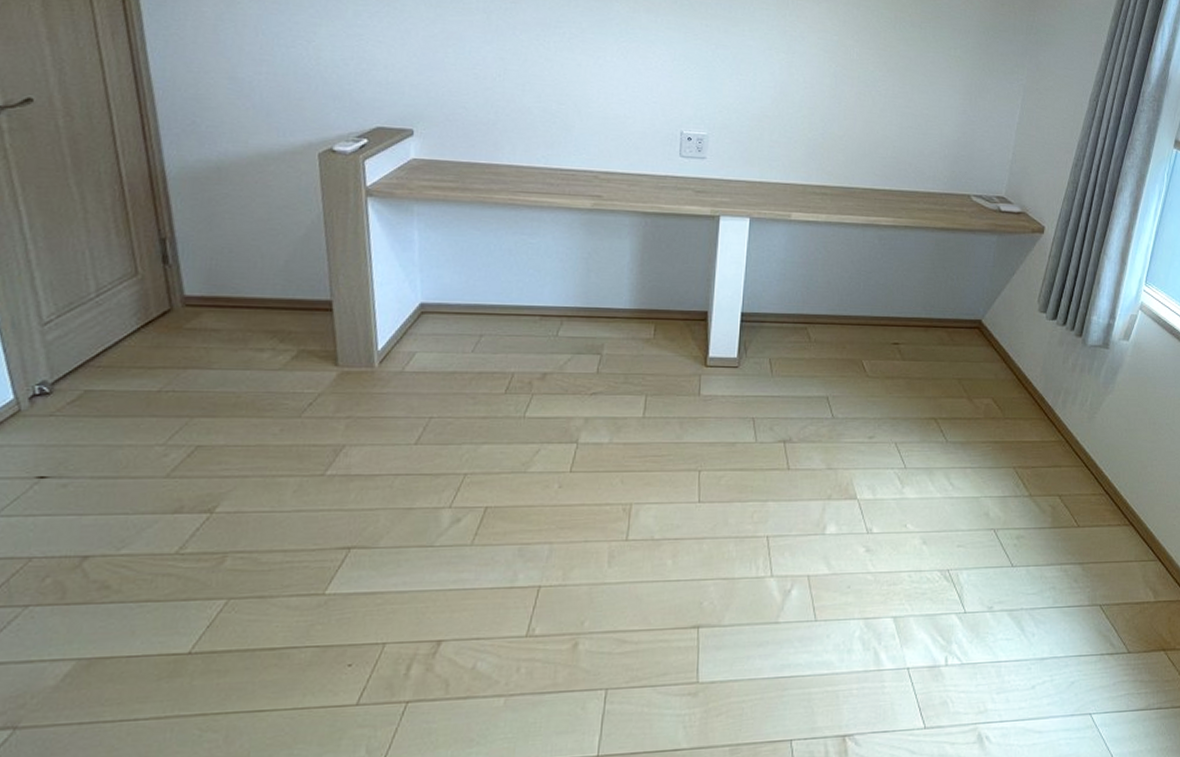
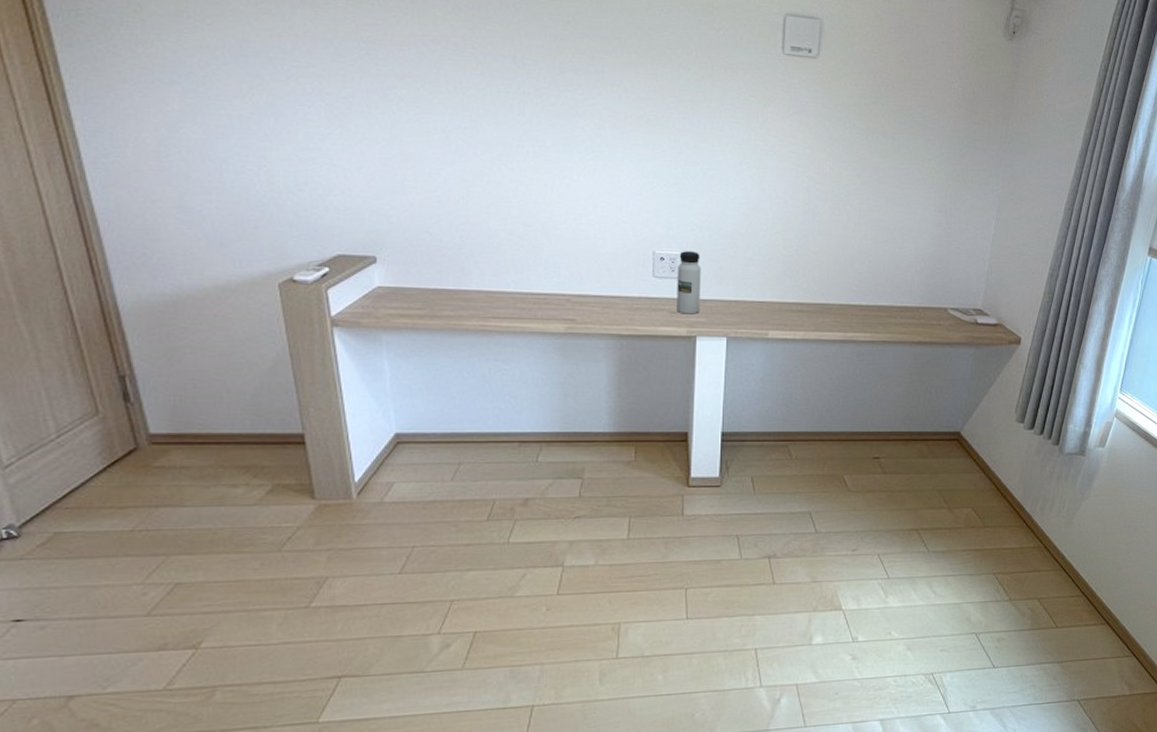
water bottle: none [702,132,728,194] -> present [677,251,702,315]

